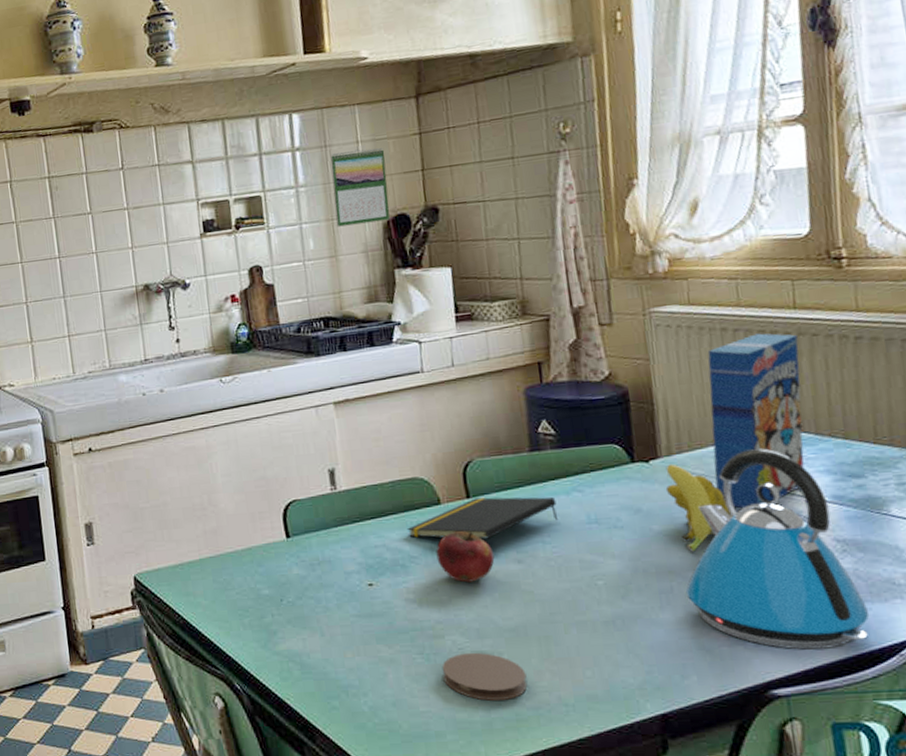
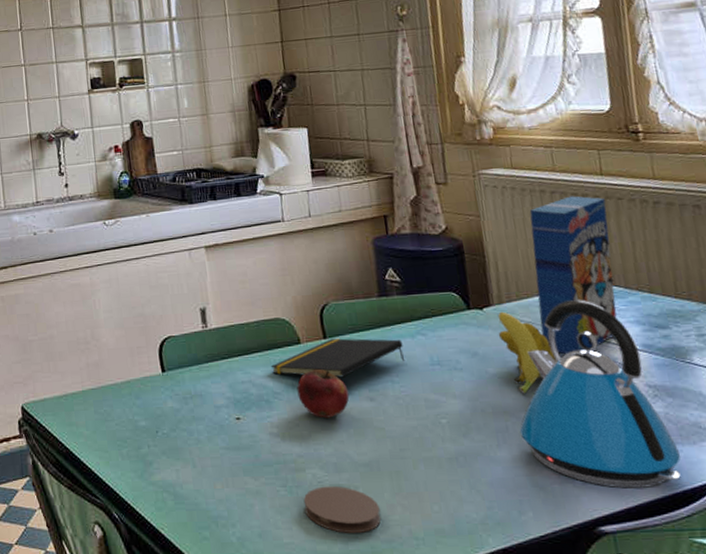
calendar: present [330,148,390,227] -> none [202,21,254,89]

